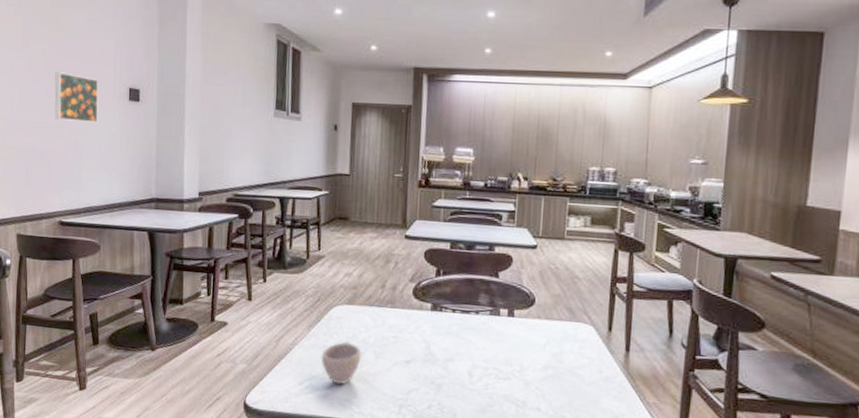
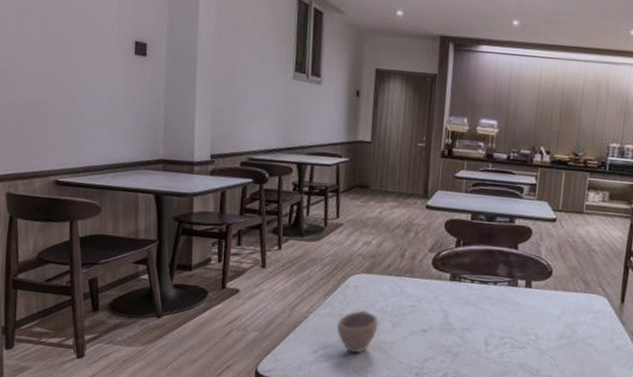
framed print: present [54,72,99,124] -> none [50,19,101,78]

